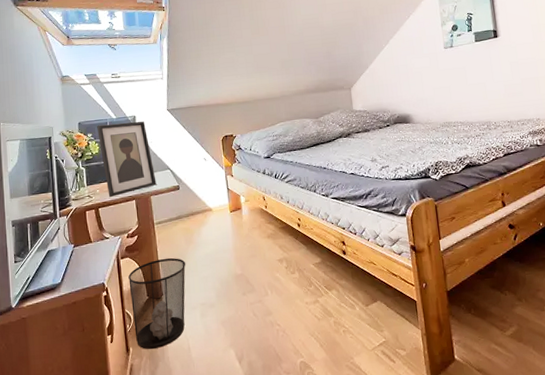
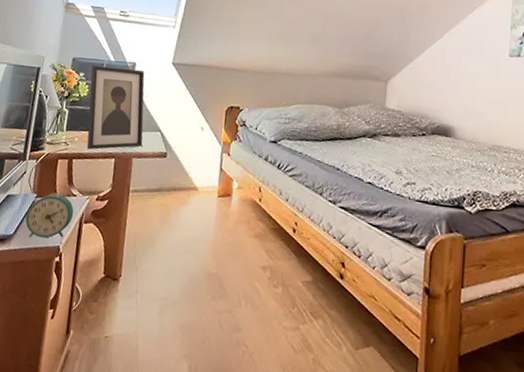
alarm clock: none [69,239,110,282] -> present [25,192,74,238]
waste bin: present [128,257,186,349] -> none [79,233,155,339]

